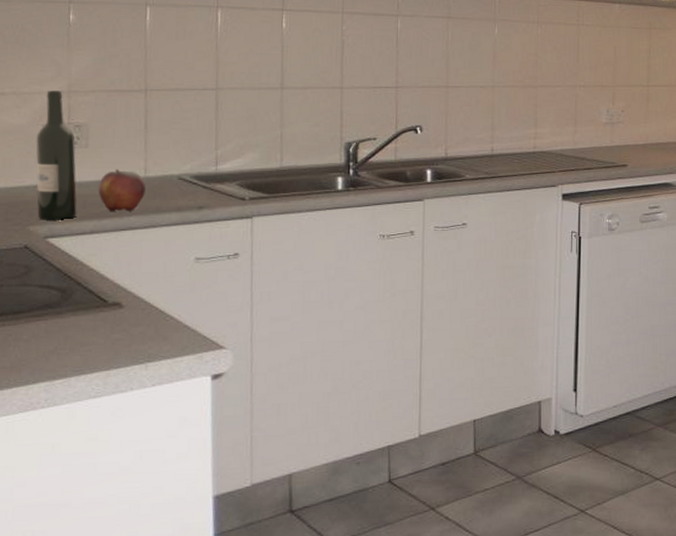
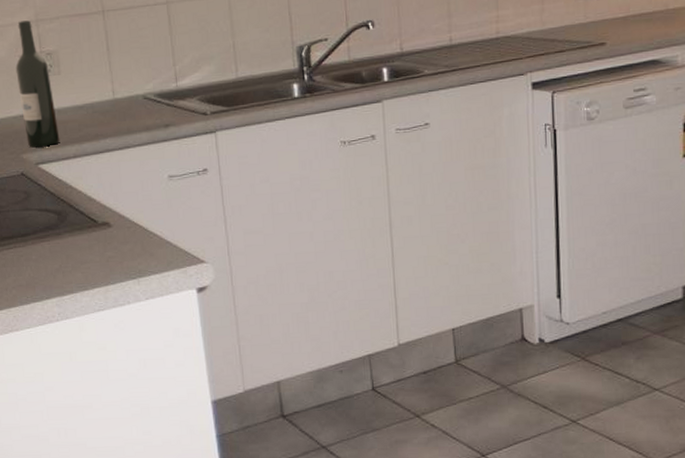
fruit: present [98,169,146,211] -> none [74,93,116,135]

